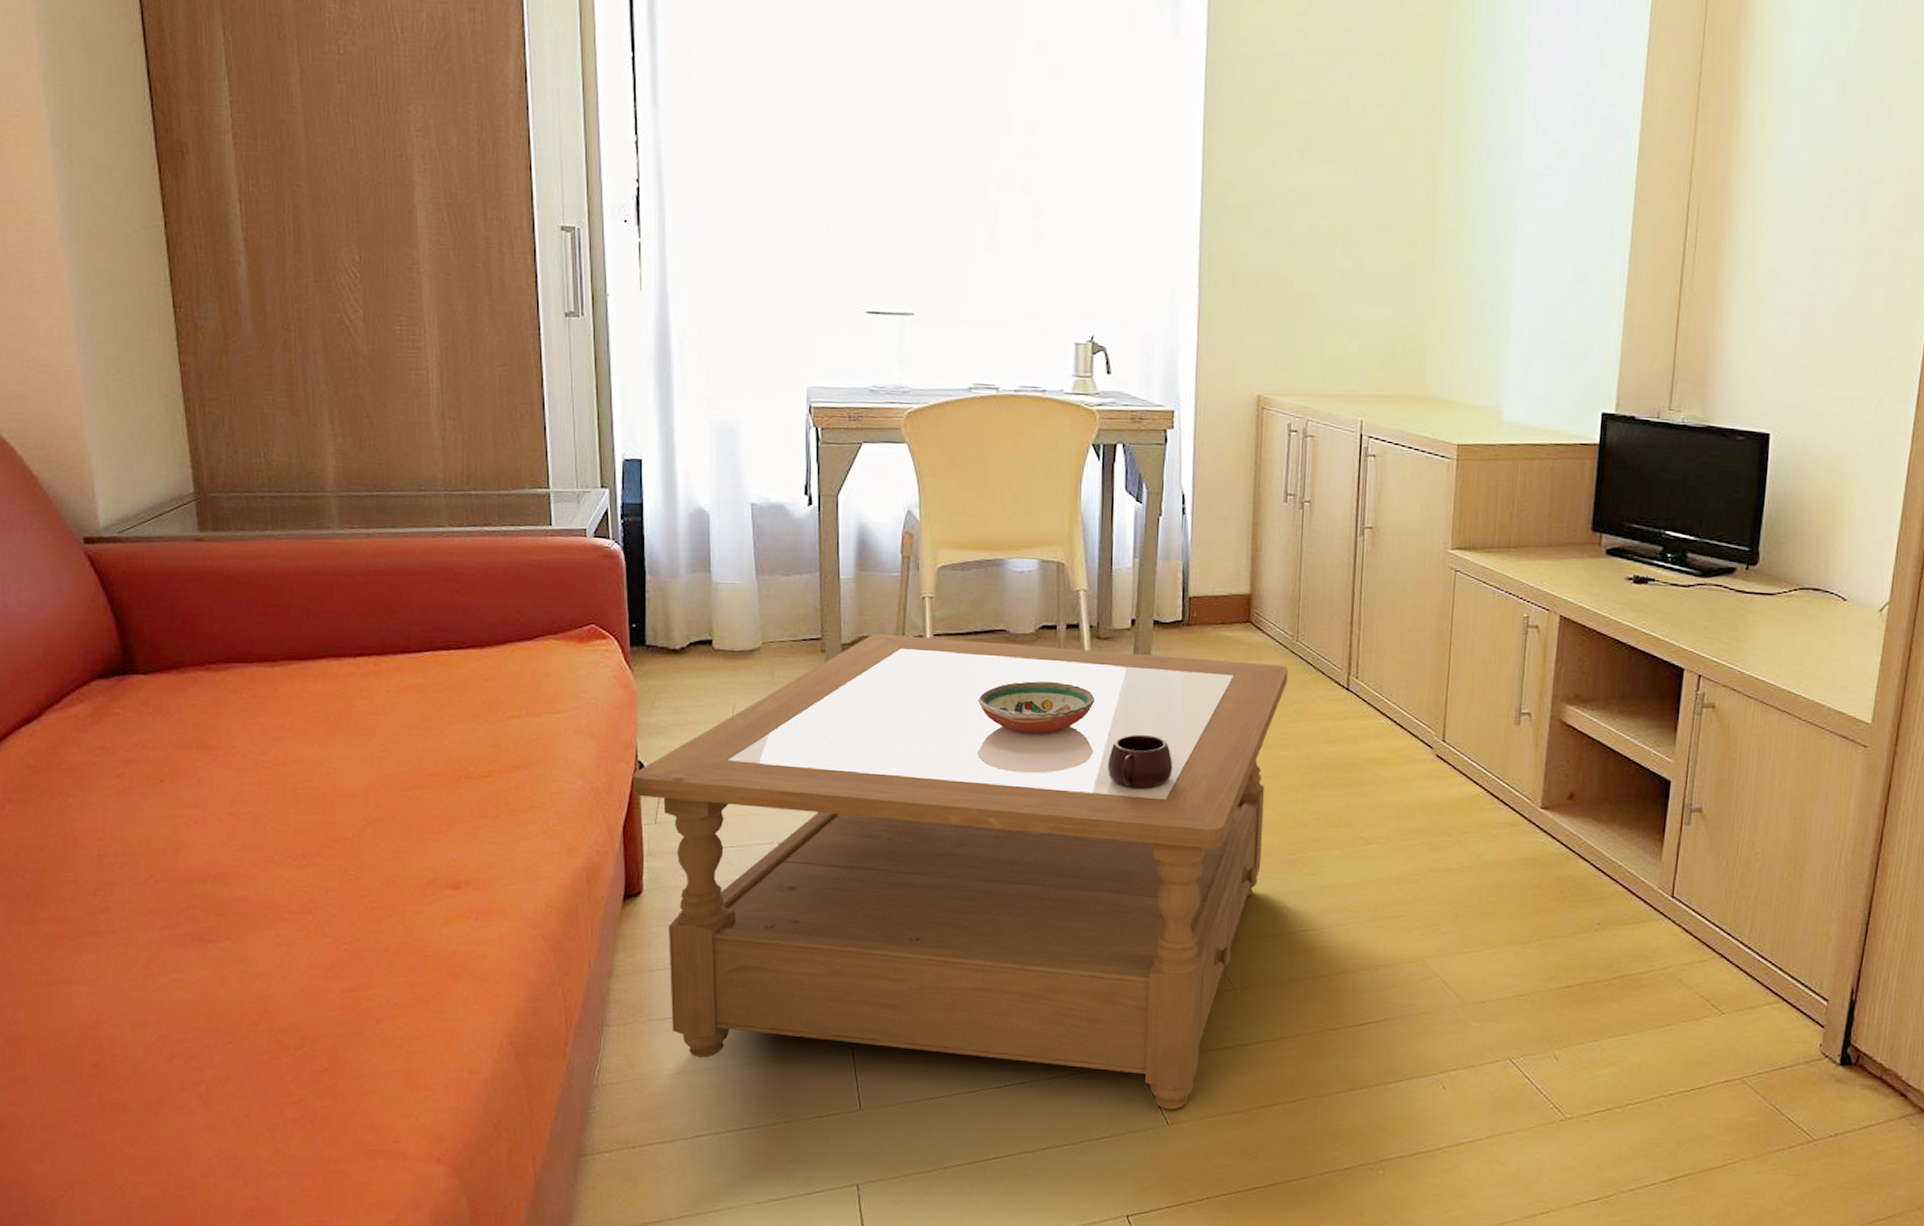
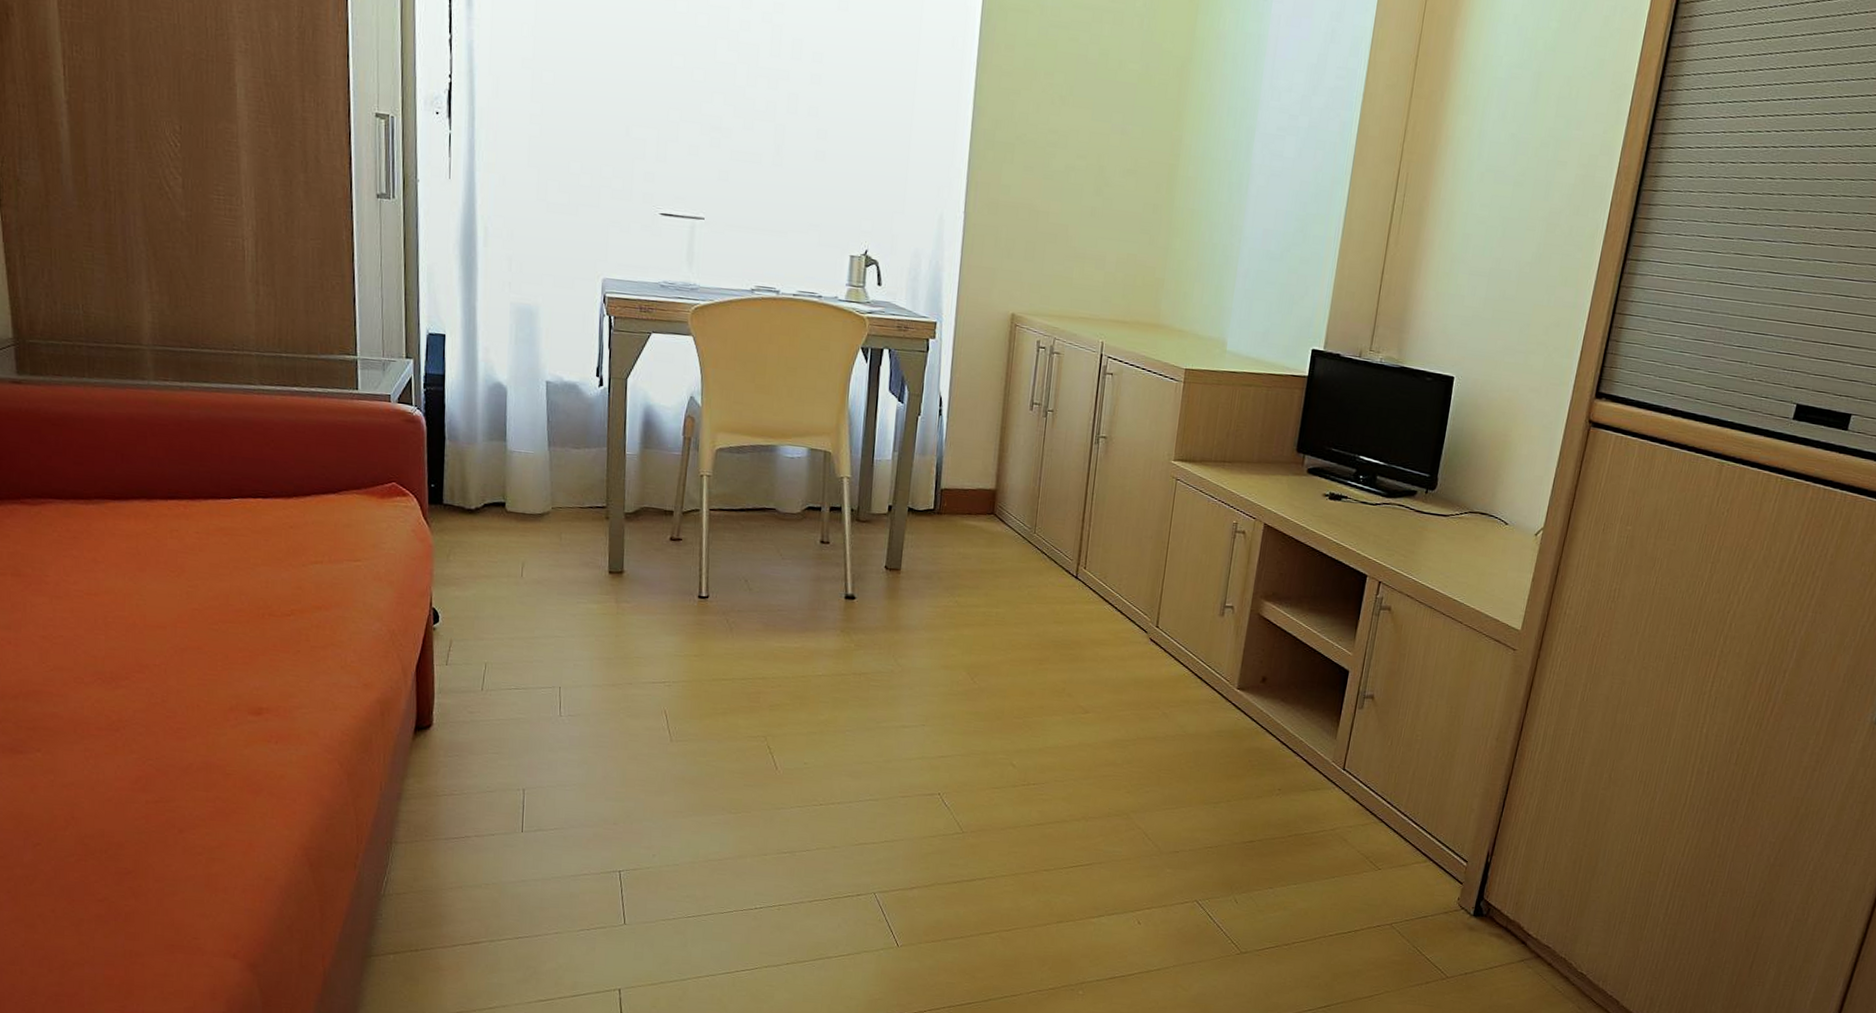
coffee table: present [633,634,1288,1110] -> none [427,505,1025,934]
decorative bowl: present [976,680,1096,735] -> none [746,555,853,604]
mug: present [1107,734,1173,790] -> none [860,607,919,656]

